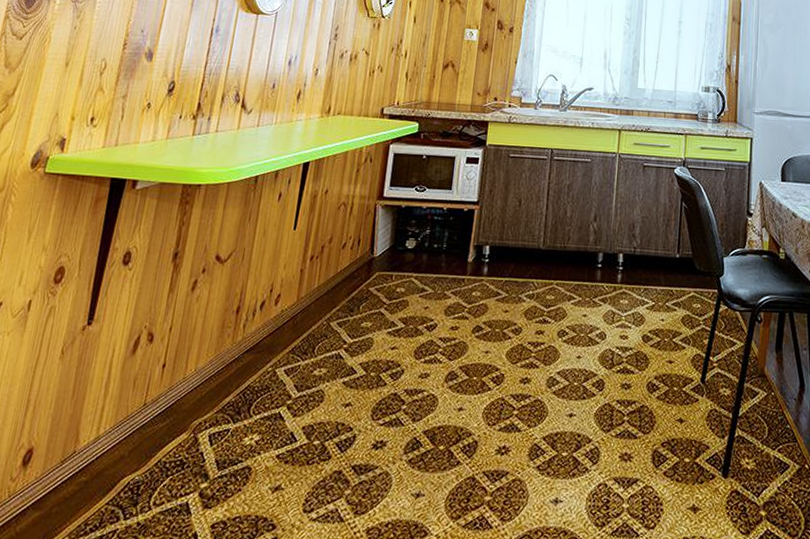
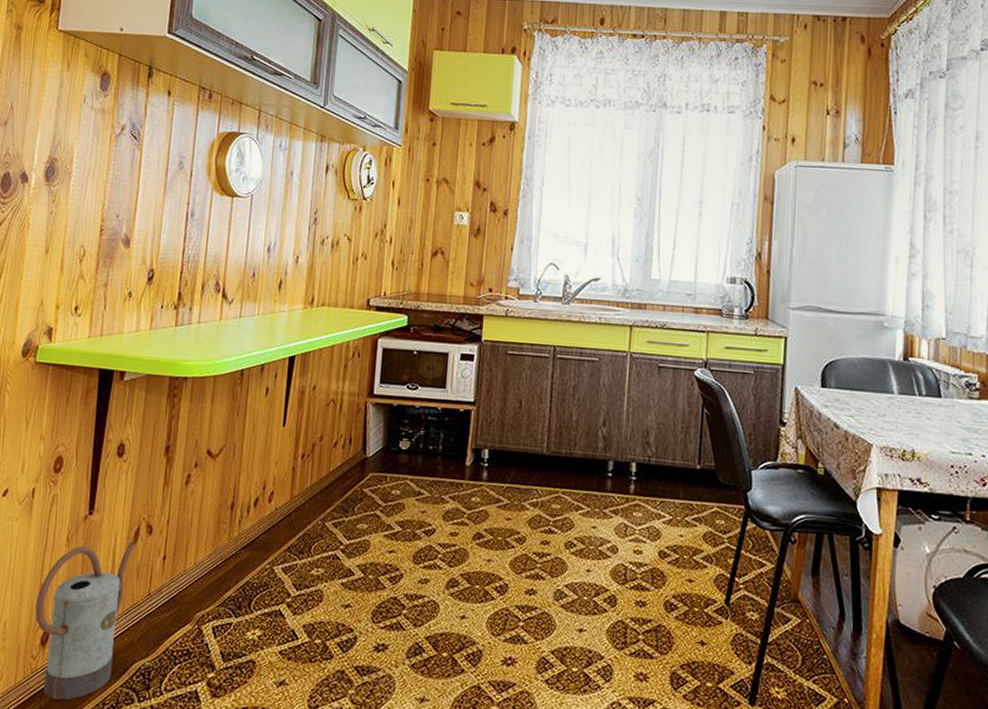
watering can: none [19,350,135,524] -> present [35,541,136,701]

